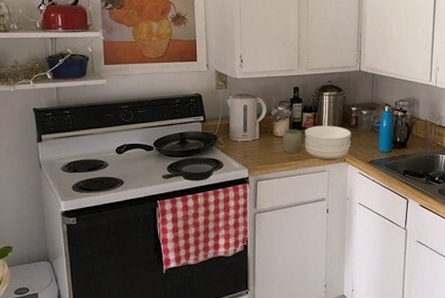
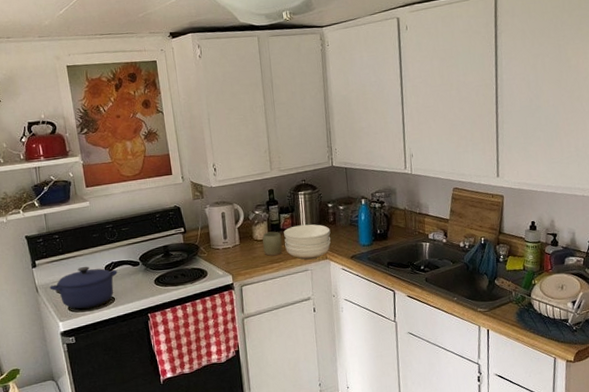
cooking pot: none [54,145,129,190] -> present [49,266,117,309]
frying pan: present [162,162,216,182] -> none [150,272,201,293]

